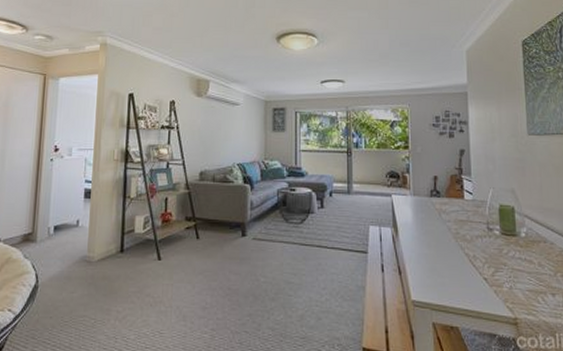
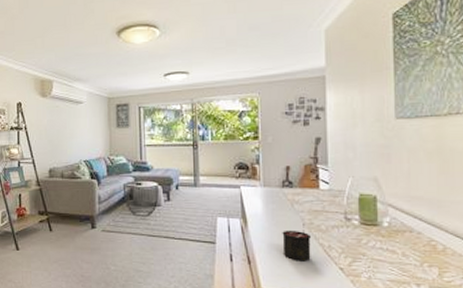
candle: none [431,232,458,272] -> present [282,223,312,262]

